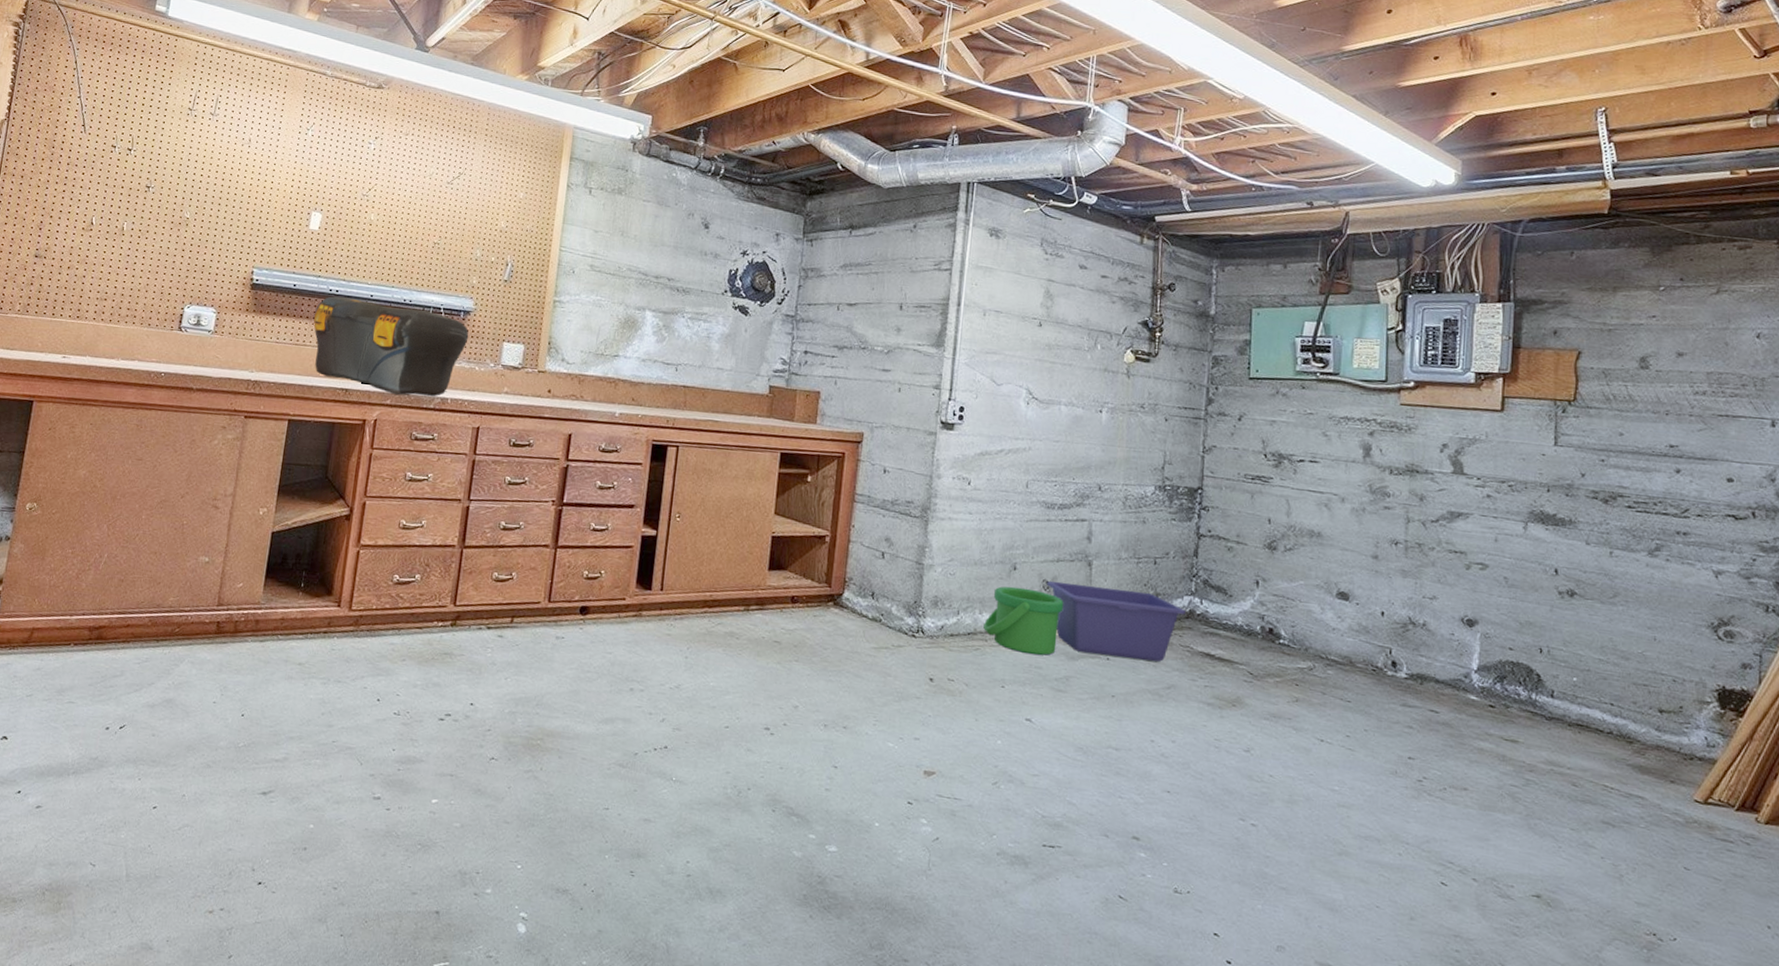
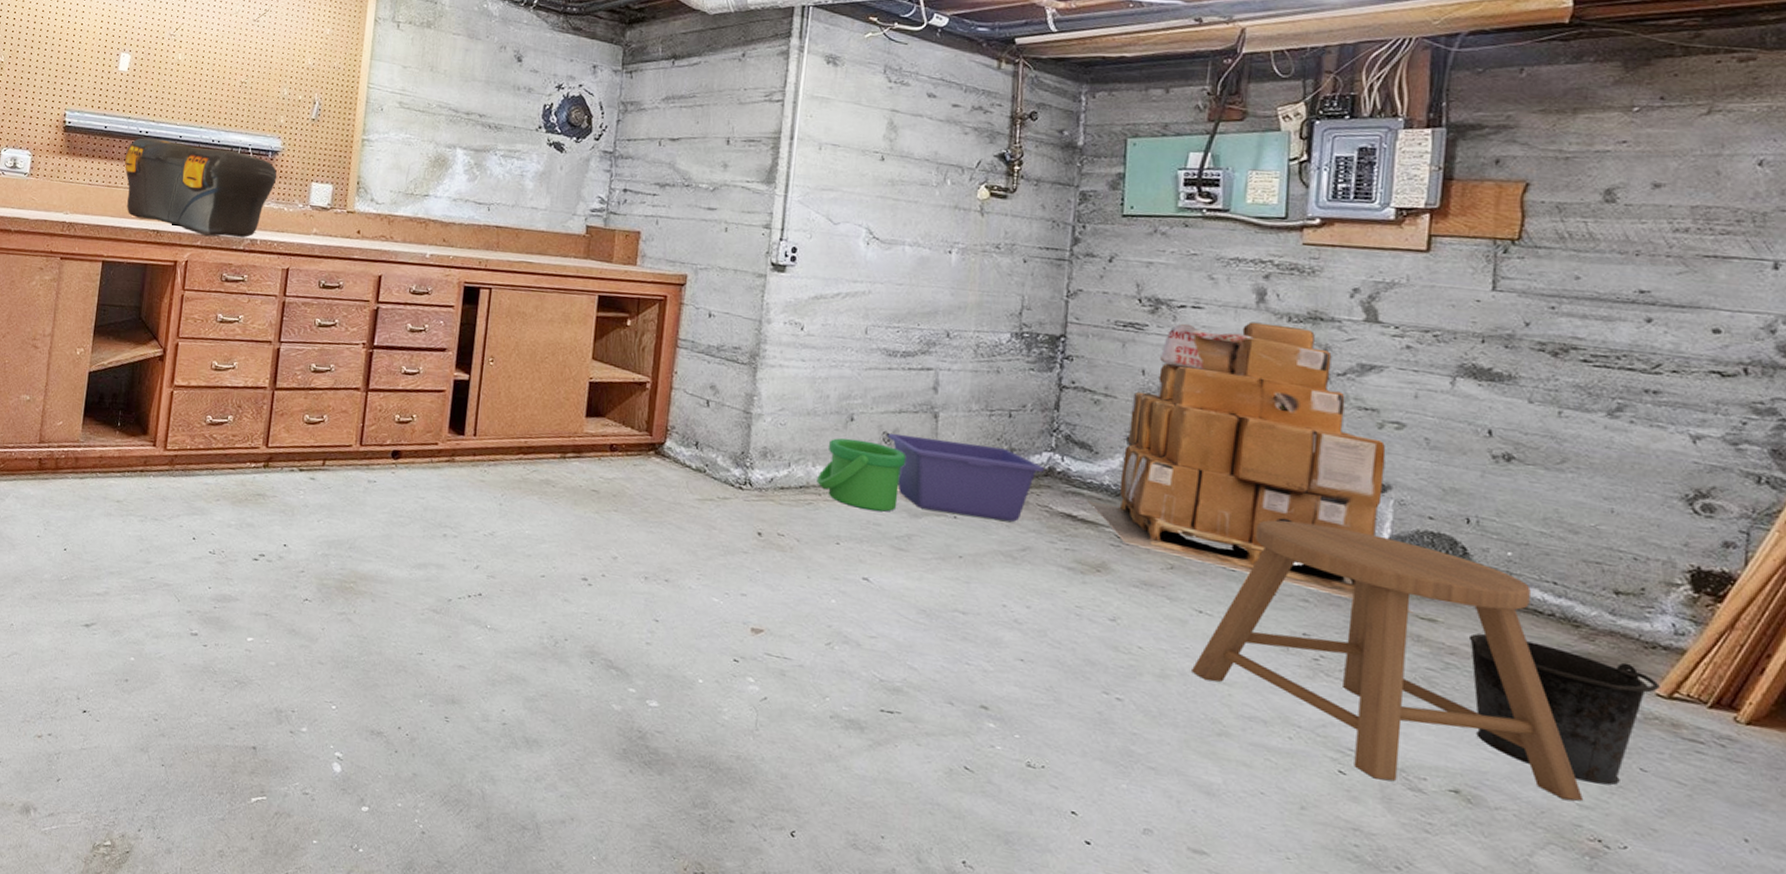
cardboard boxes: none [1223,474,1500,736] -> present [1087,321,1415,613]
stool: none [1315,654,1641,900] -> present [1192,519,1584,802]
bucket: none [1544,751,1697,884] -> present [1468,633,1660,785]

